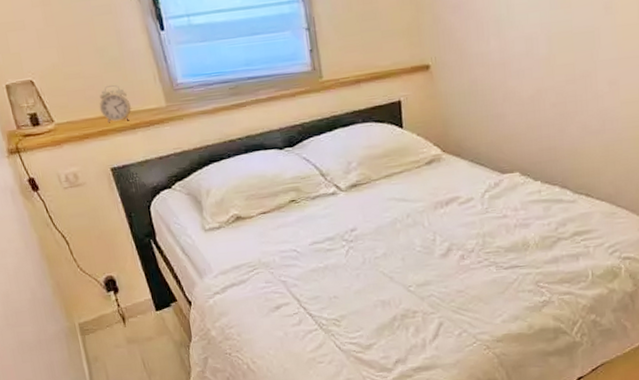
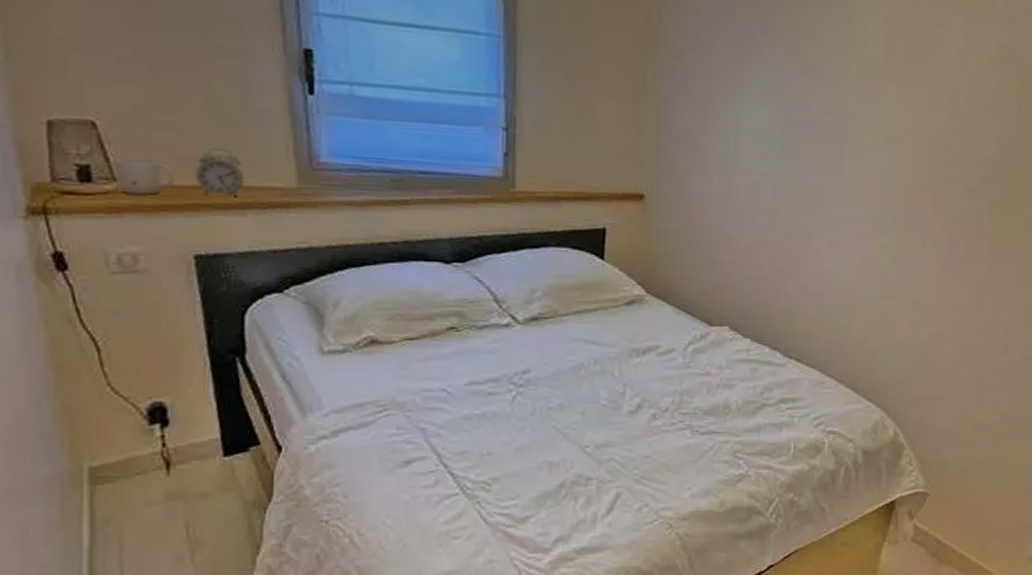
mug: none [49,101,88,130] -> present [114,157,175,195]

